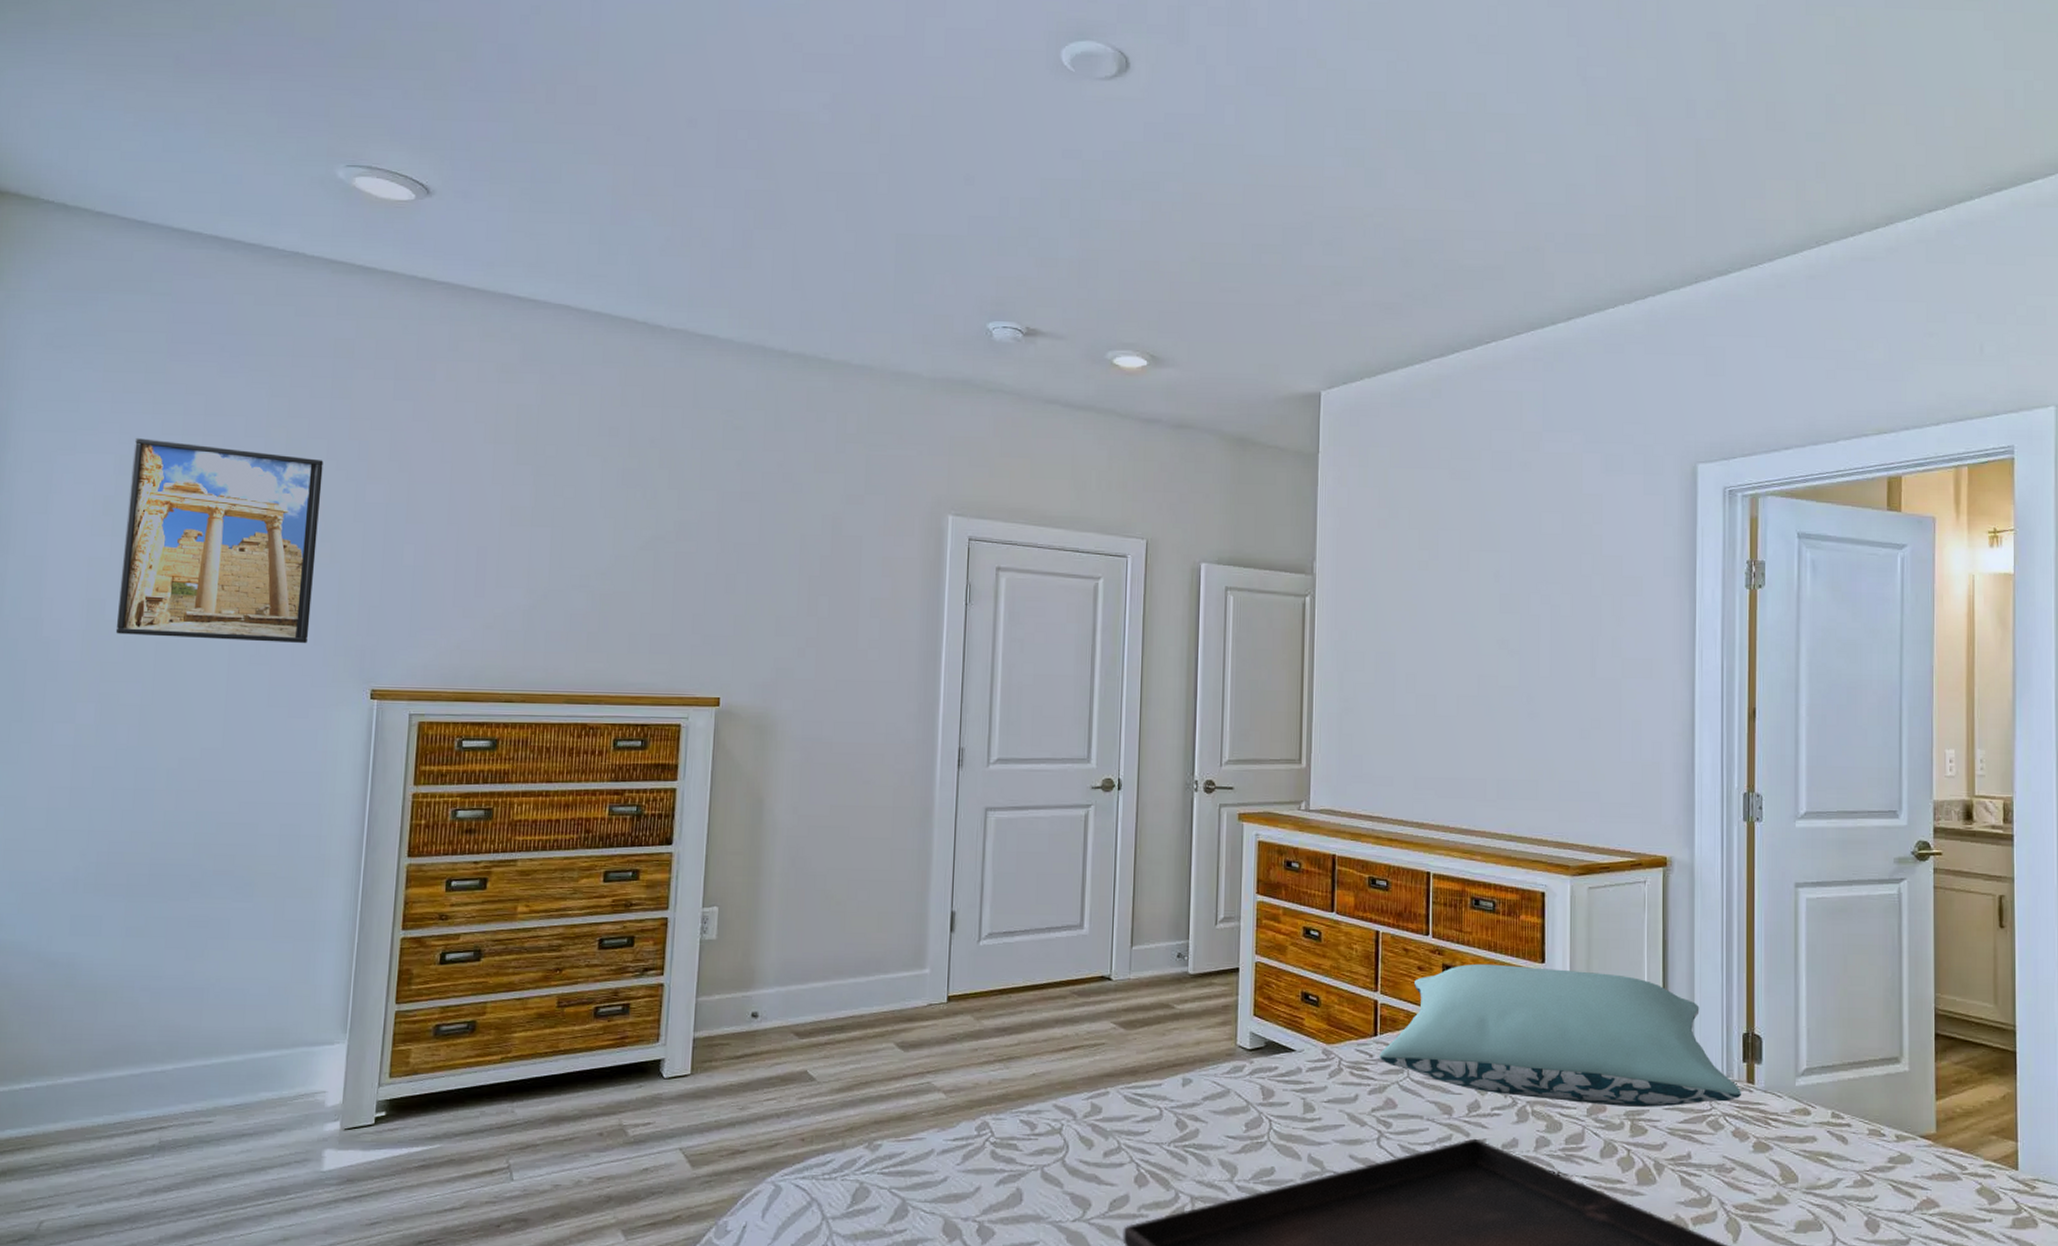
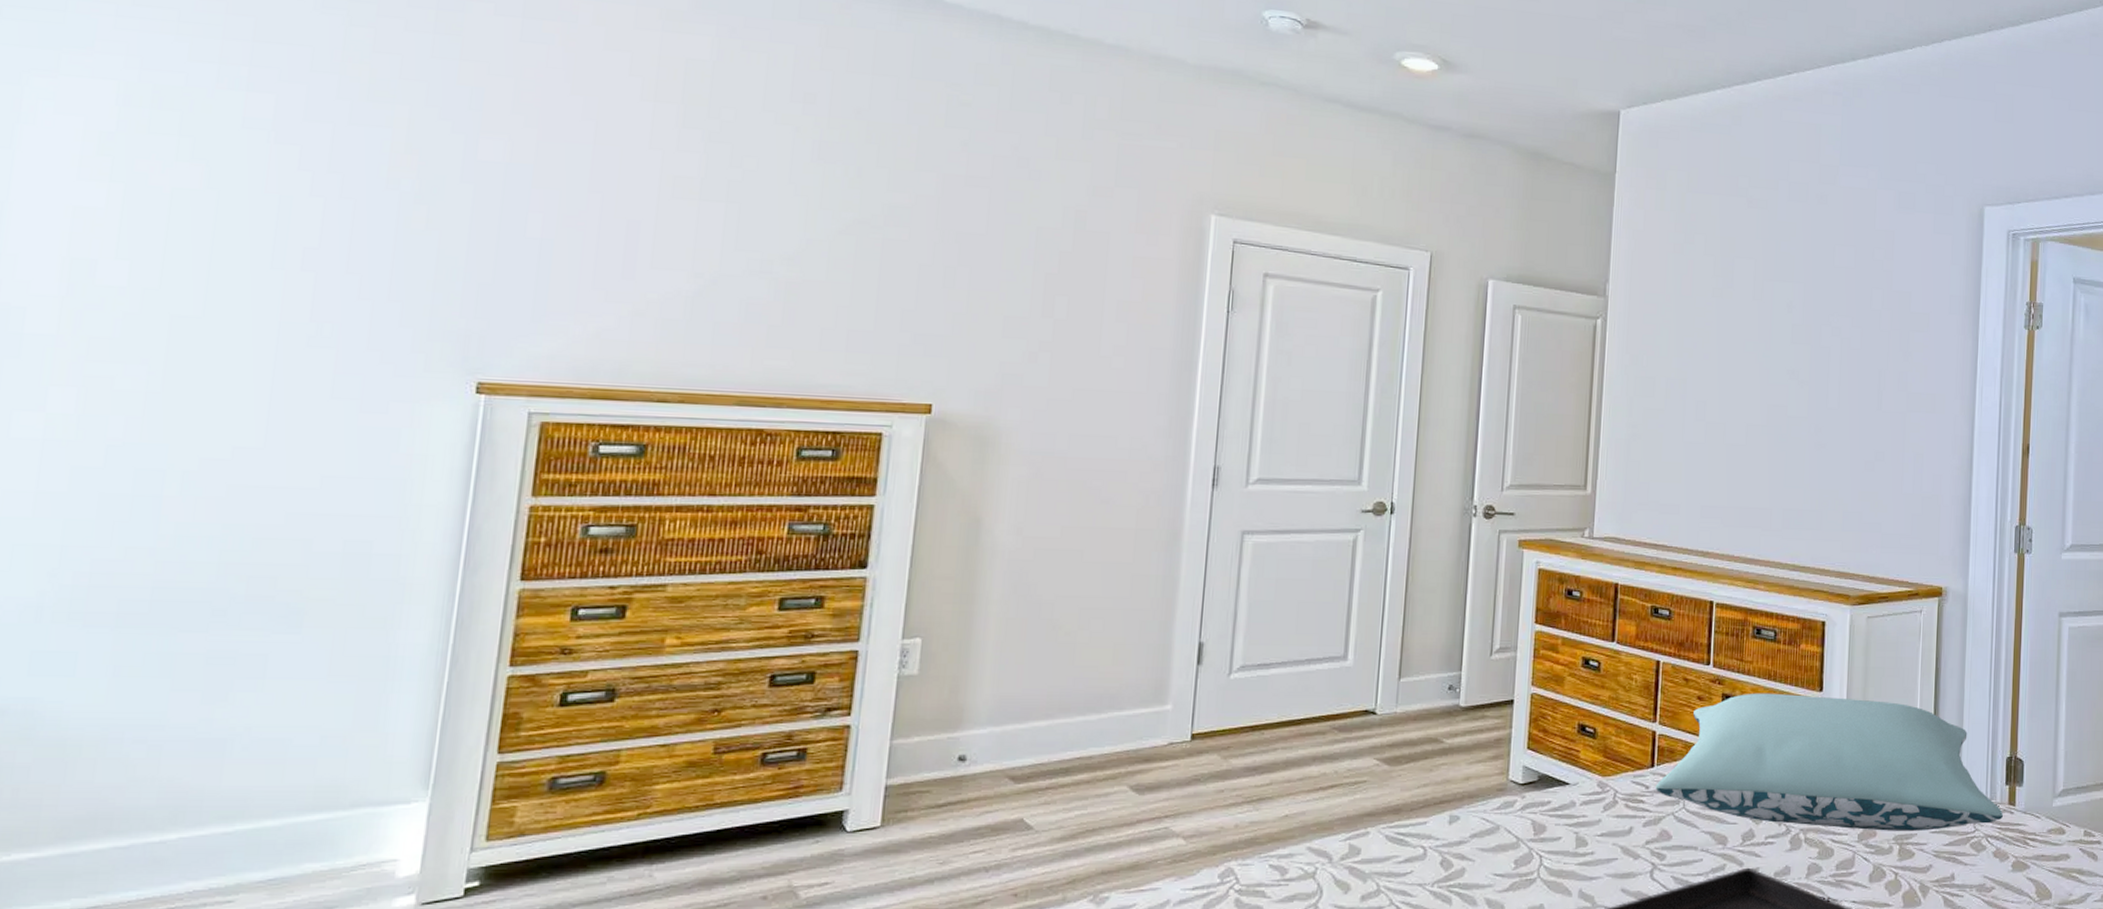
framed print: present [115,437,323,644] -> none [111,62,421,325]

